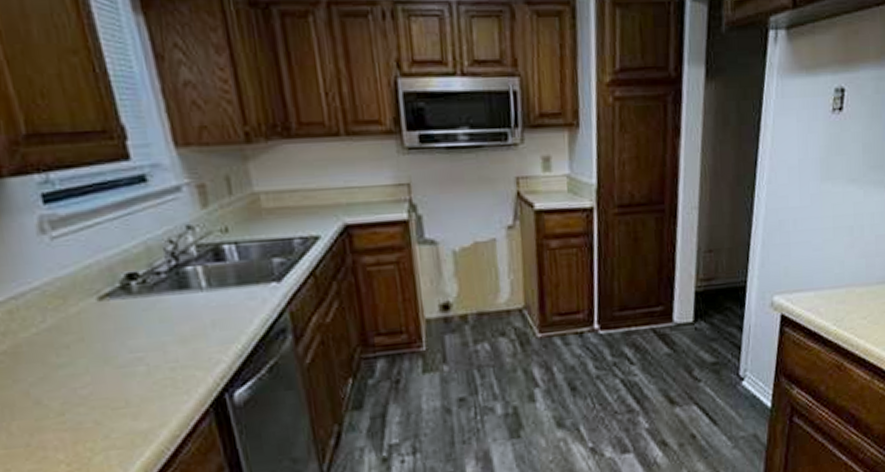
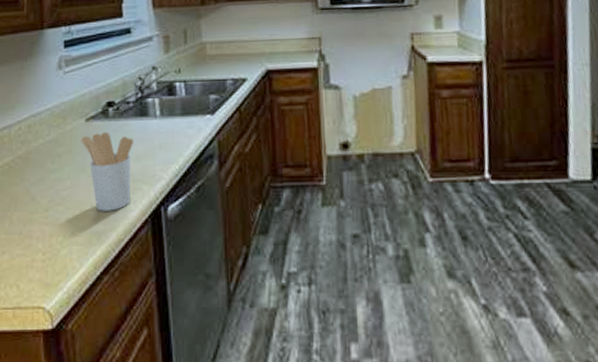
utensil holder: none [95,311,182,407] -> present [81,131,134,211]

